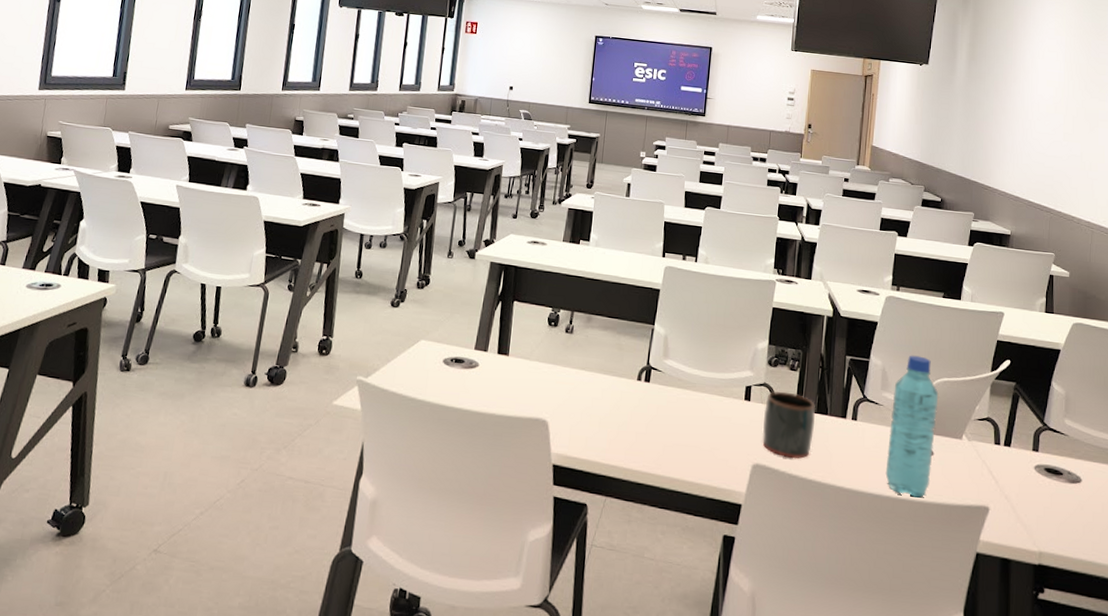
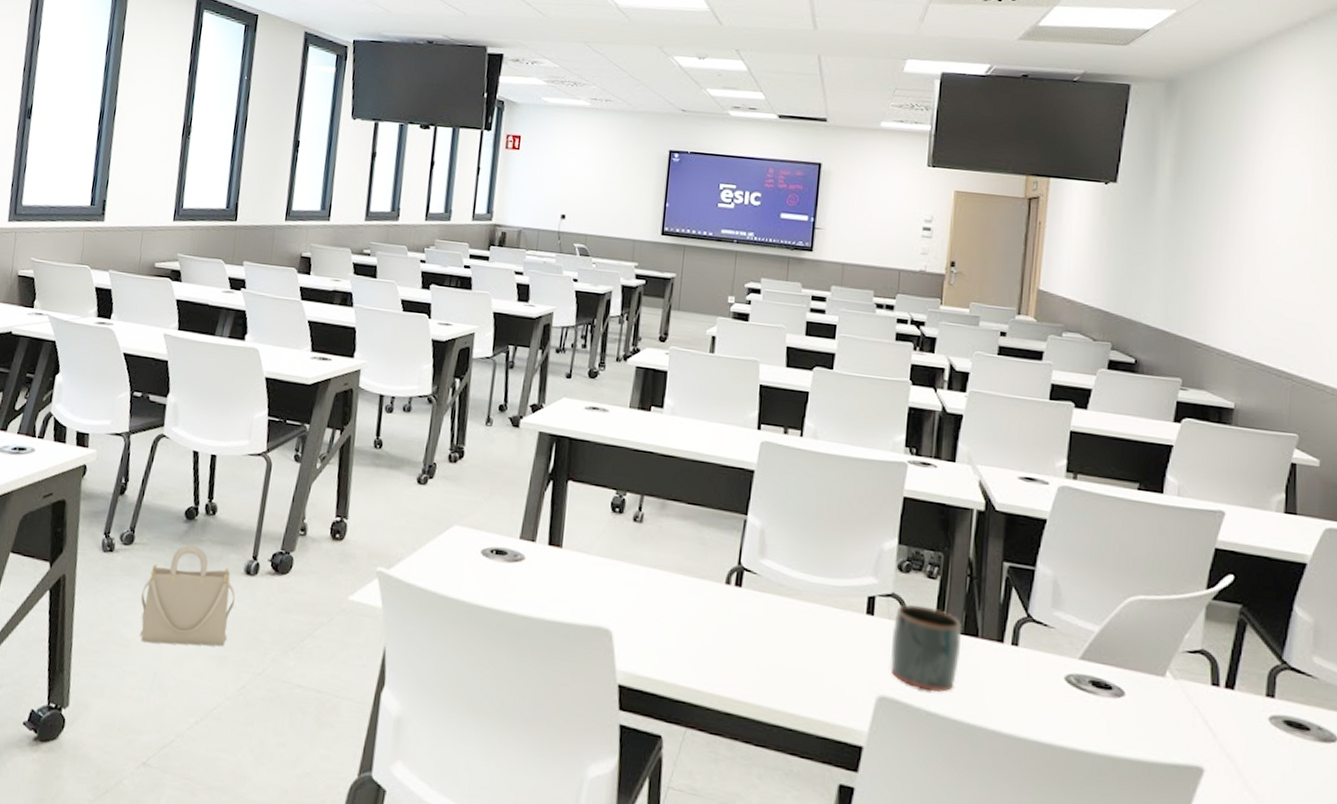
handbag: none [152,363,237,448] -> present [140,545,236,647]
water bottle: present [885,355,939,498] -> none [1058,563,1132,751]

